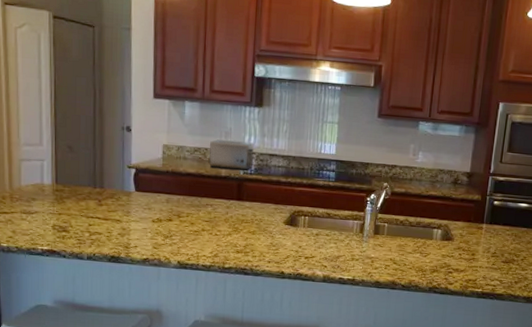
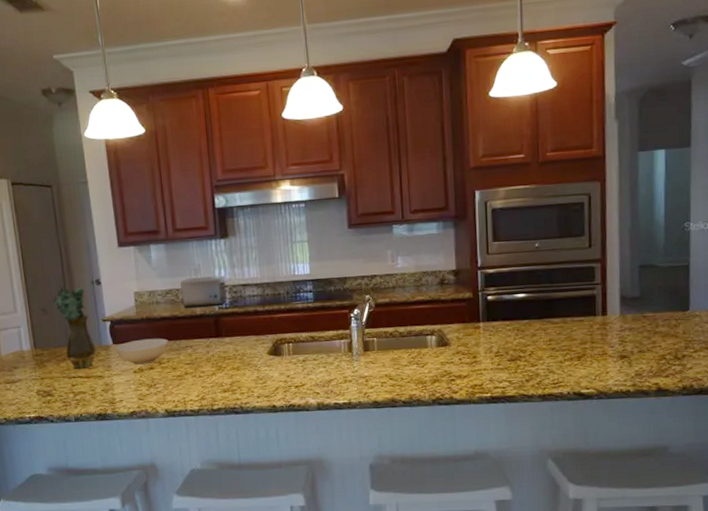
vase: none [80,125,118,210] -> present [53,284,97,369]
bowl: none [137,191,191,215] -> present [115,338,169,365]

